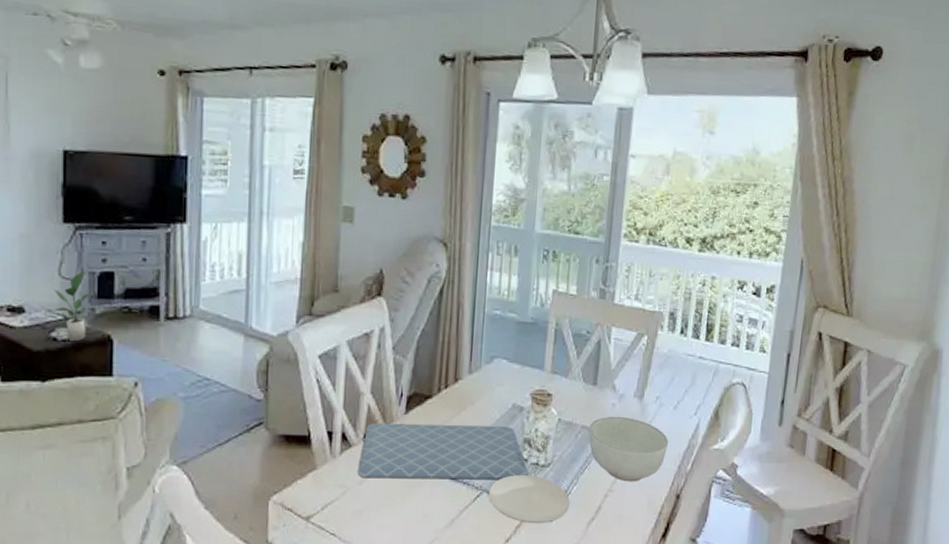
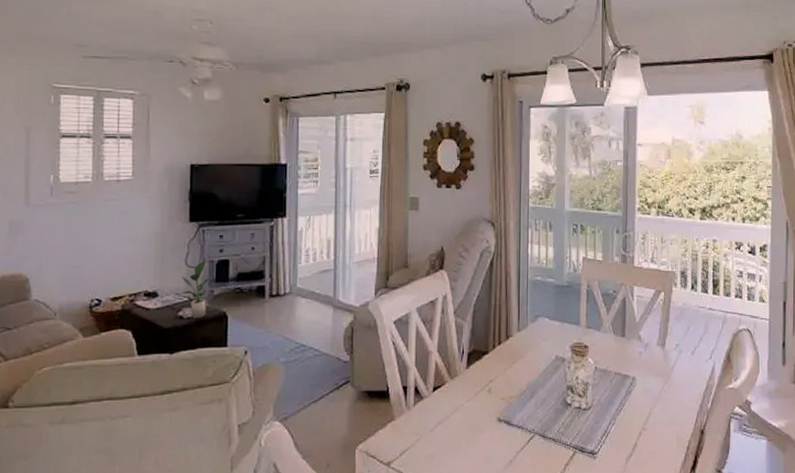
placemat: present [358,424,529,480] -> none [429,375,573,426]
plate: present [489,475,570,524] -> none [540,418,610,462]
bowl: present [589,417,669,482] -> none [621,363,690,421]

